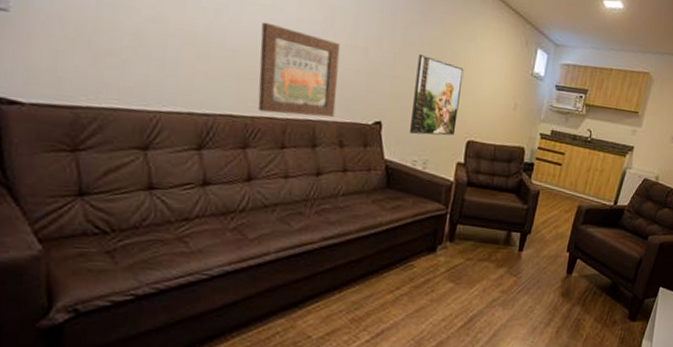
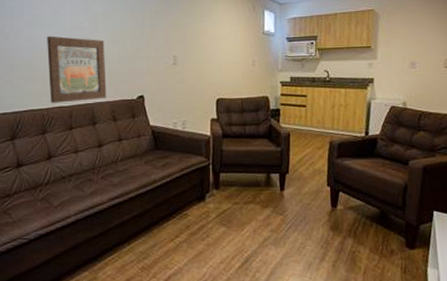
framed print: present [410,53,464,136] -> none [165,35,205,102]

